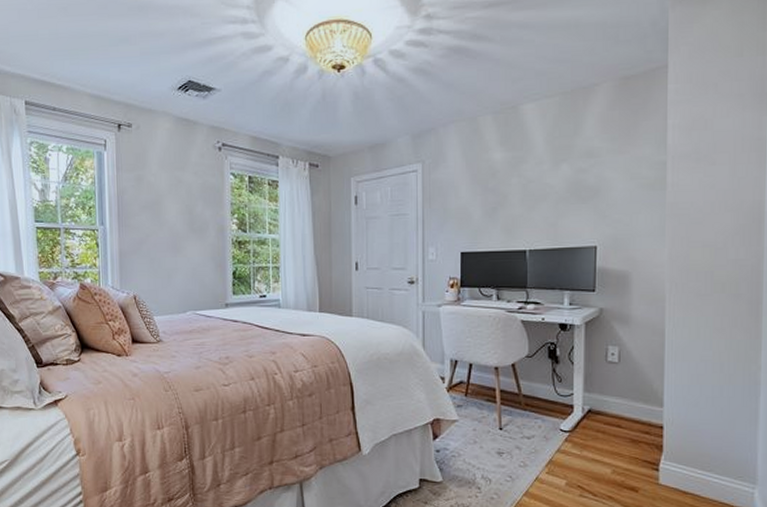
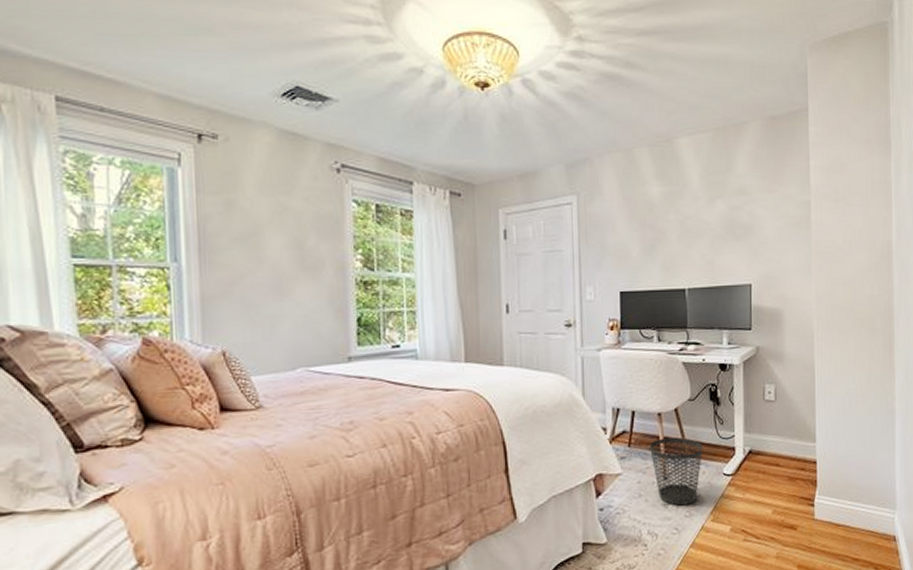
wastebasket: none [486,390,540,456] -> present [650,437,703,506]

